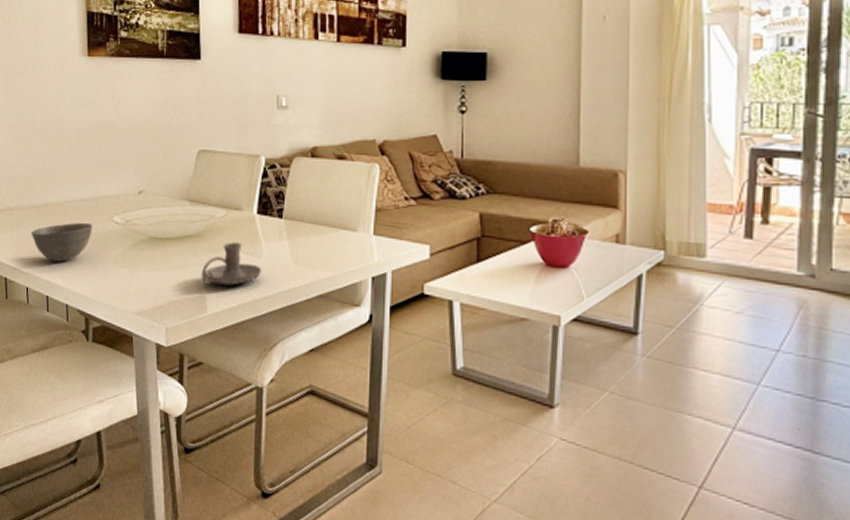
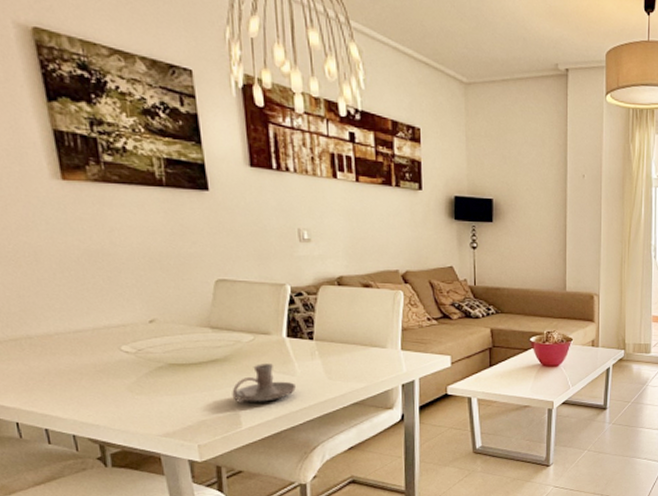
bowl: present [31,222,93,262] -> none [12,353,96,394]

